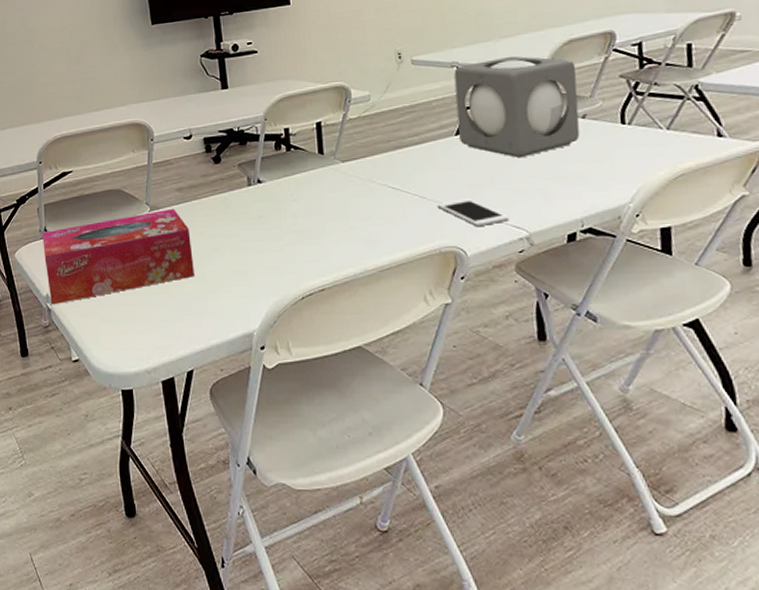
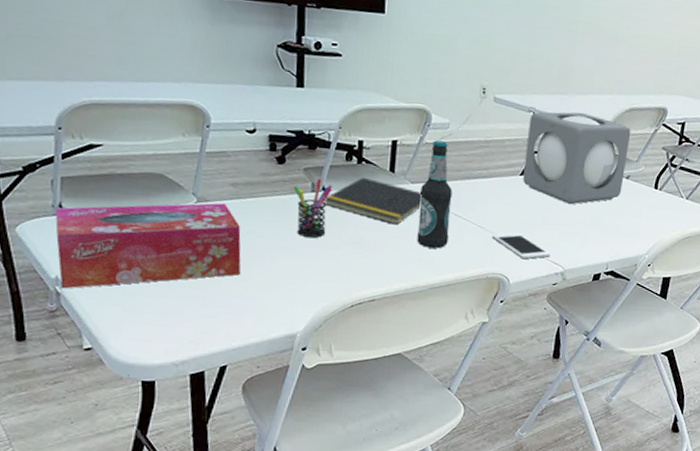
pen holder: none [231,171,267,232] -> present [293,178,332,238]
notepad: none [260,163,356,208] -> present [324,177,422,225]
bottle: none [352,114,391,227] -> present [417,140,453,249]

